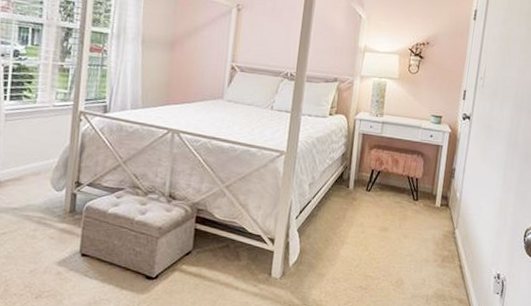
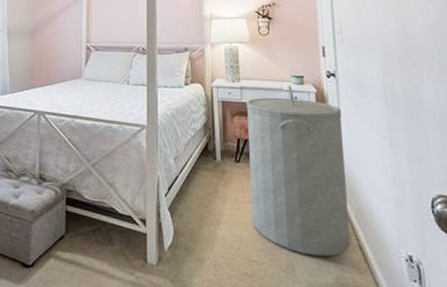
laundry hamper: none [373,123,469,274] -> present [246,85,351,257]

